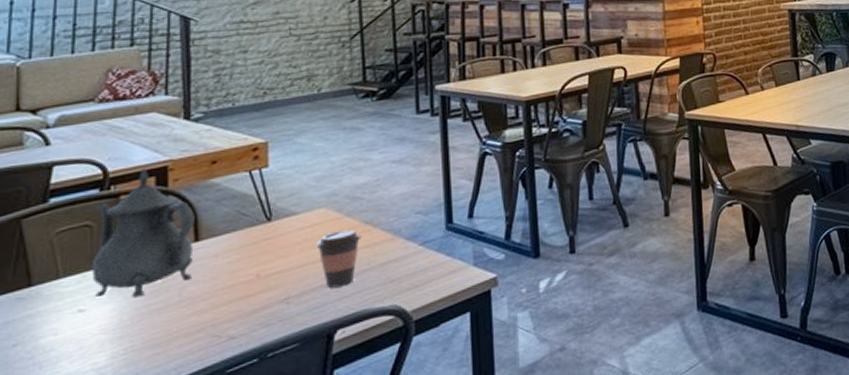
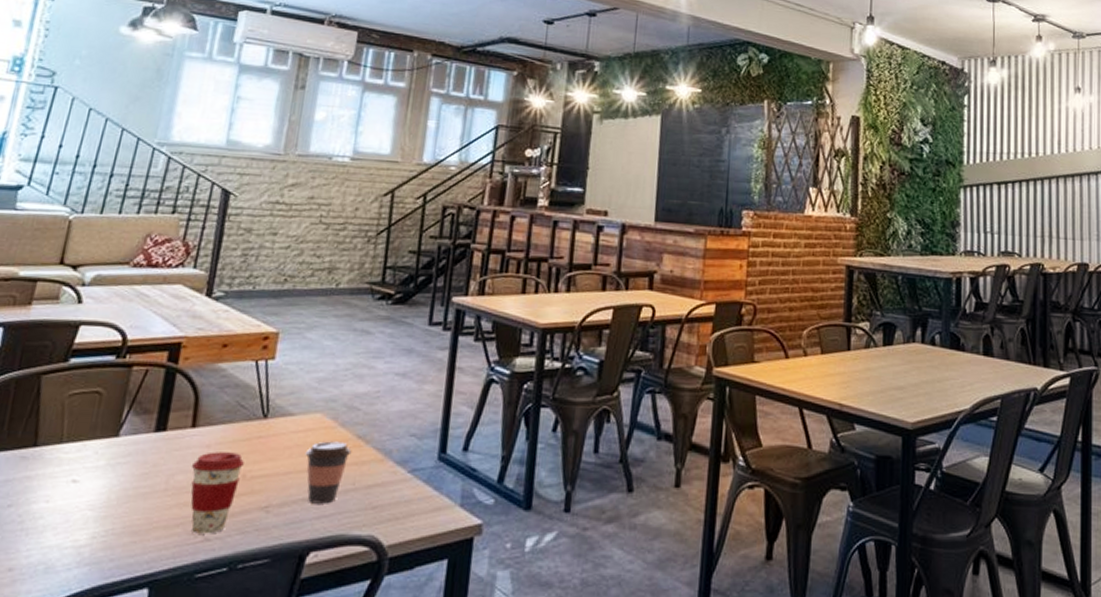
teapot: present [91,168,195,298] -> none [90,341,197,478]
coffee cup: none [201,256,256,335] -> present [191,452,244,534]

